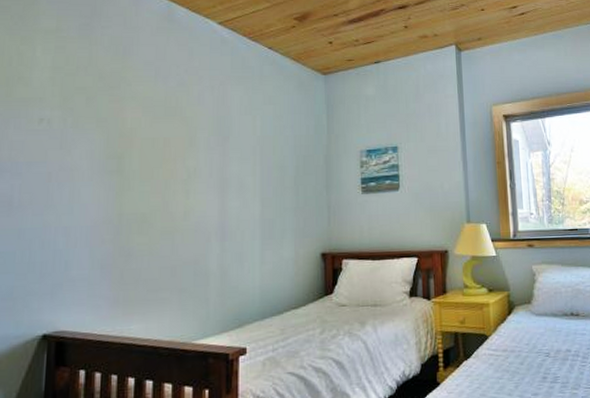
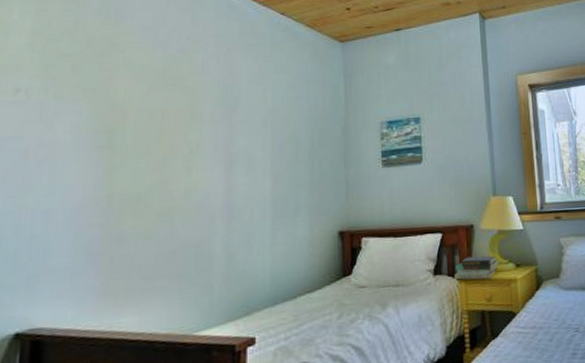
books: none [428,280,473,303] -> present [453,256,500,280]

